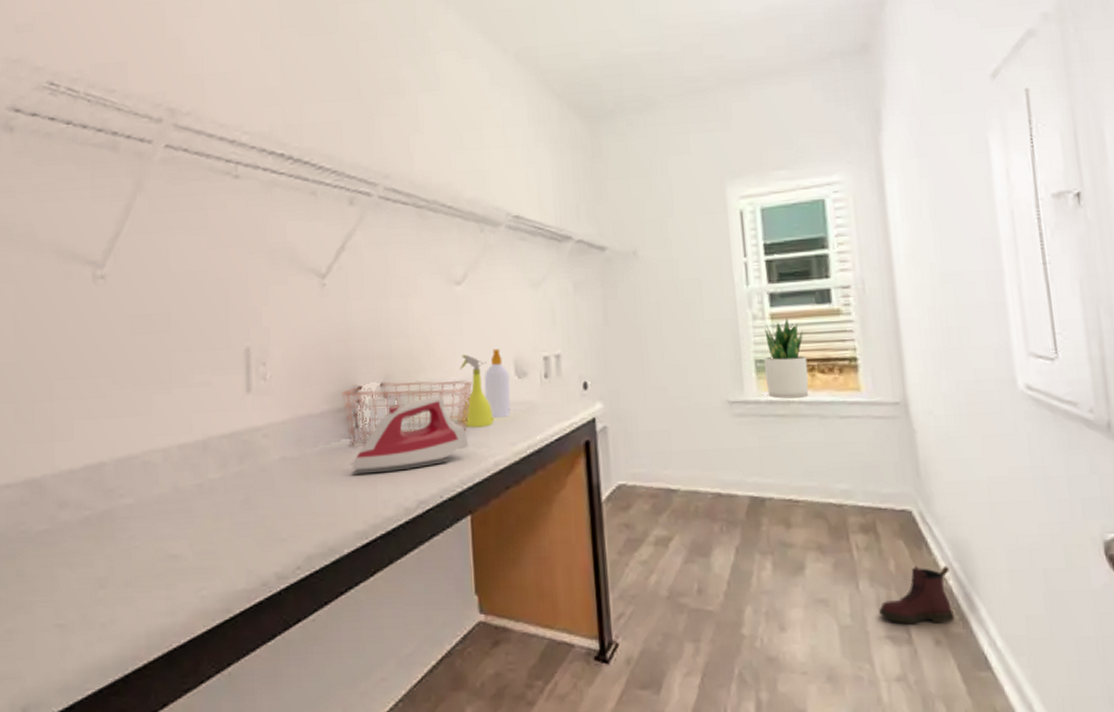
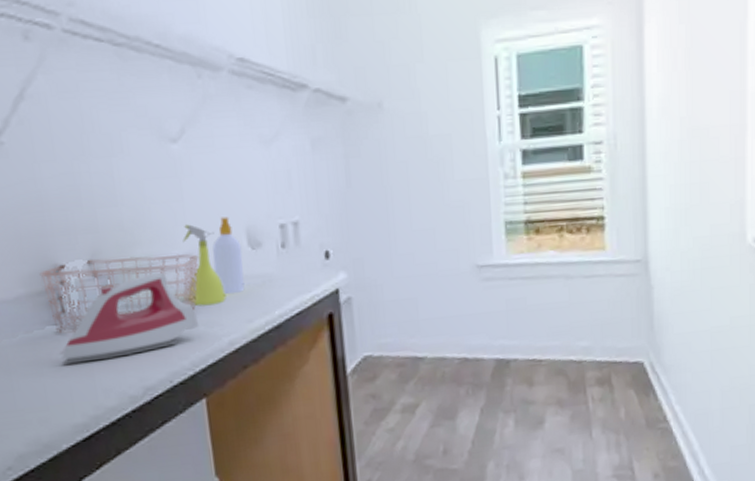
planter: present [763,318,809,399] -> none [513,176,557,261]
boot: present [879,565,955,624] -> none [608,409,672,463]

